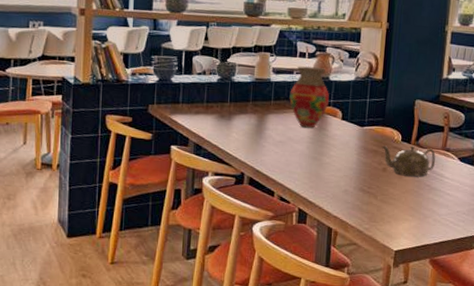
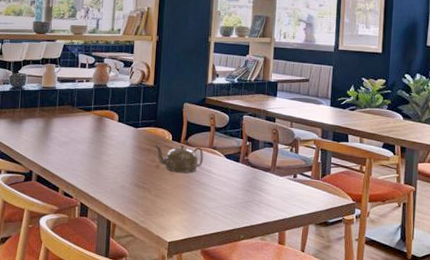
vase: present [289,66,330,128] -> none [72,75,108,130]

